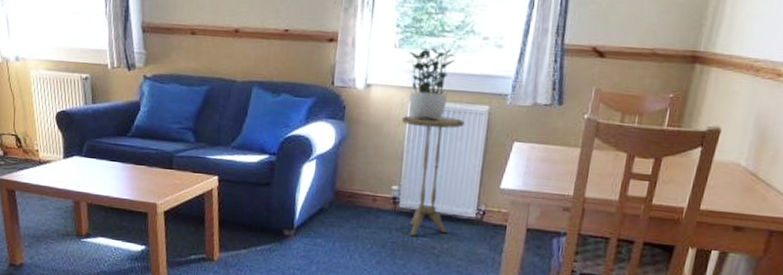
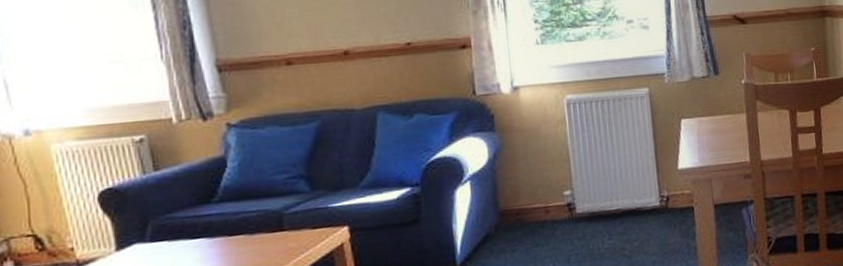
side table: present [402,115,465,237] -> none [560,106,635,243]
potted plant: present [406,44,457,119] -> none [553,34,605,113]

